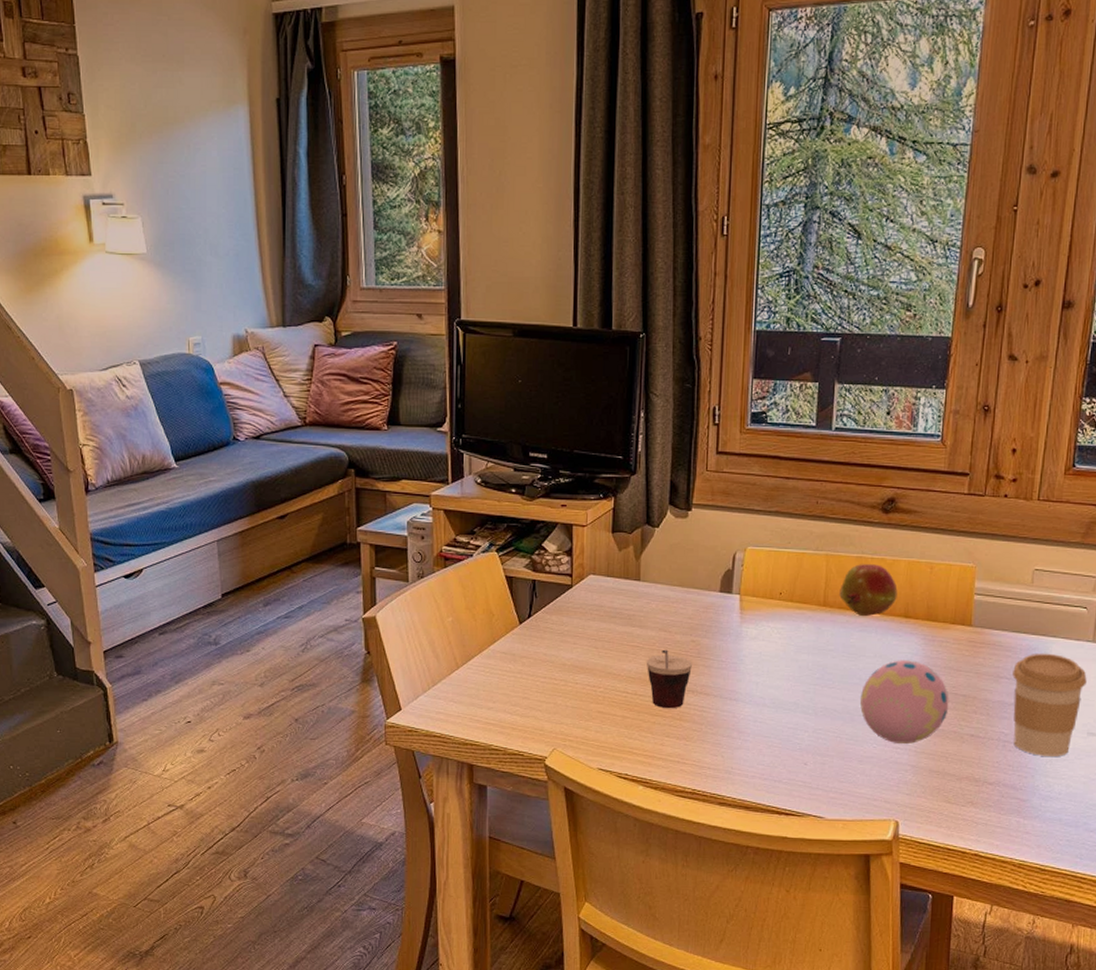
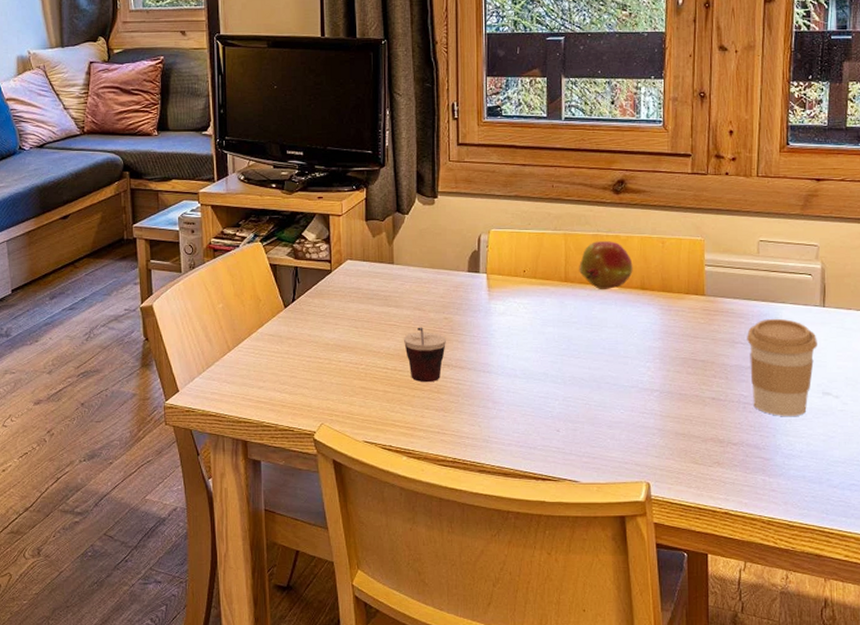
decorative egg: present [860,660,949,744] -> none [606,329,689,408]

